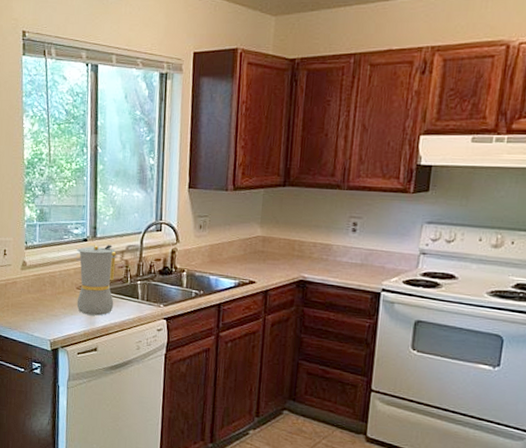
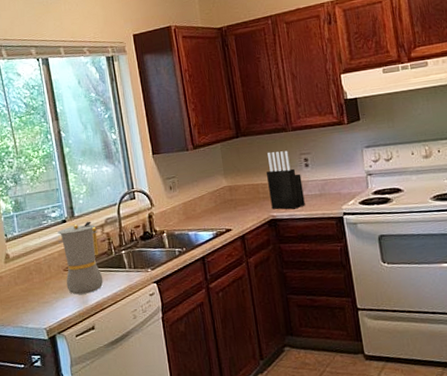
knife block: none [304,208,345,275] -> present [266,151,305,210]

